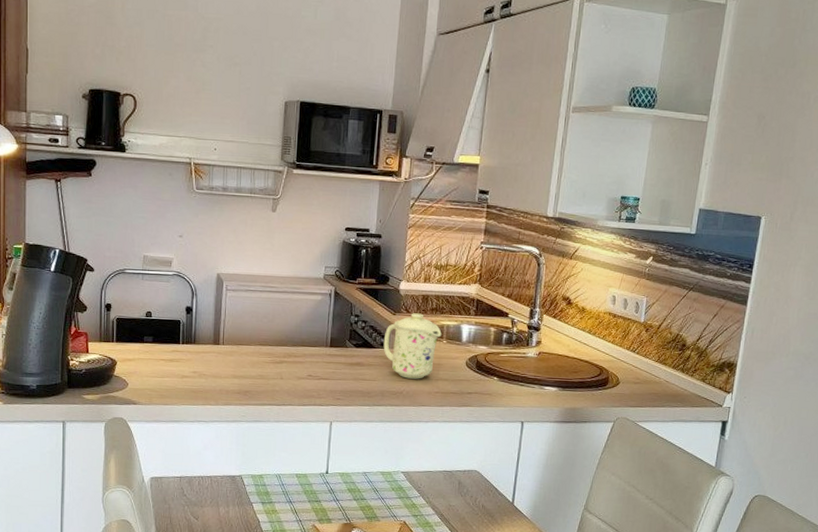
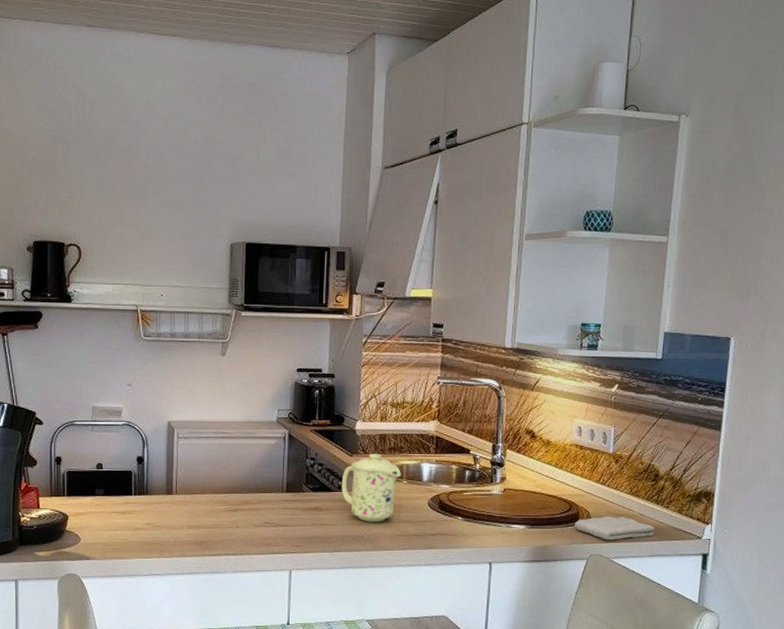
washcloth: none [604,381,679,405] -> present [575,516,655,541]

